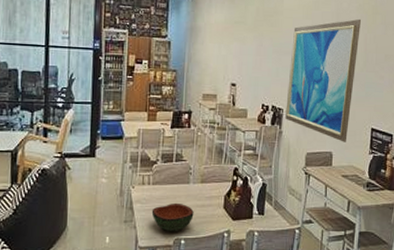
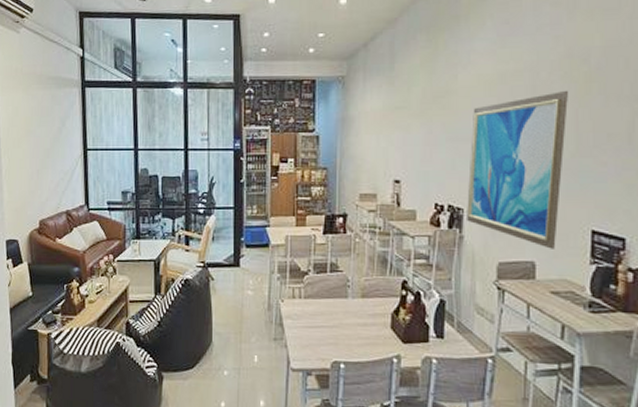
bowl: present [151,202,194,232] -> none [304,320,354,354]

